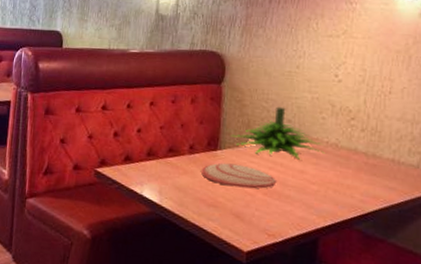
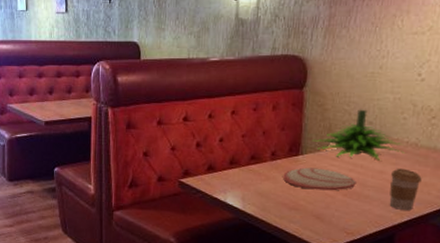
coffee cup: none [311,168,344,214] -> present [389,168,422,210]

